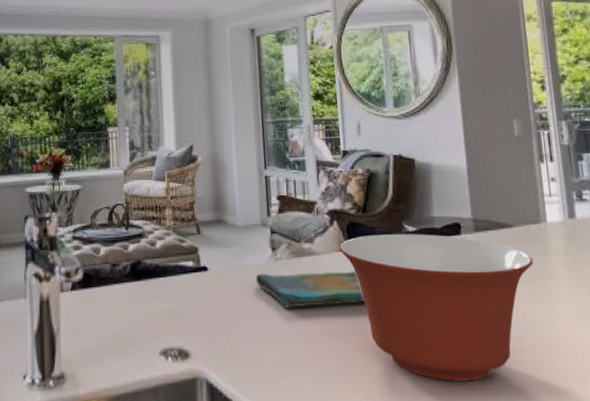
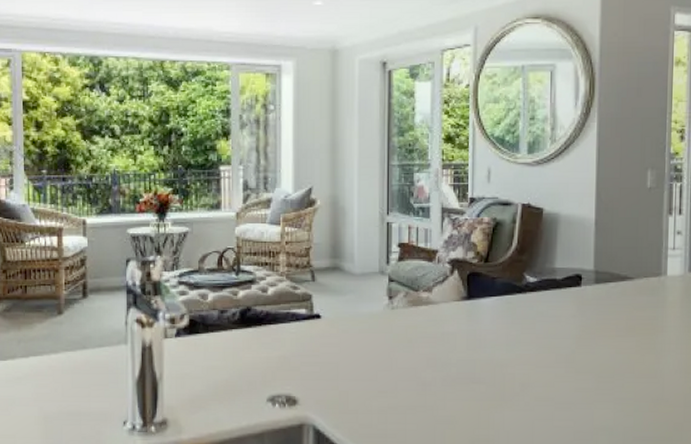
dish towel: present [255,271,365,308] -> none [370,321,479,356]
mixing bowl: present [339,234,534,381] -> none [457,284,649,427]

